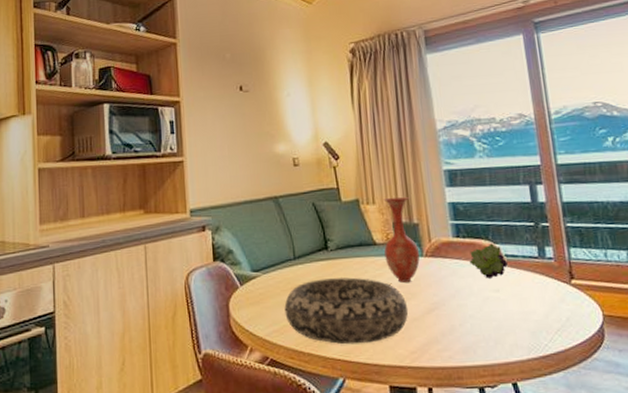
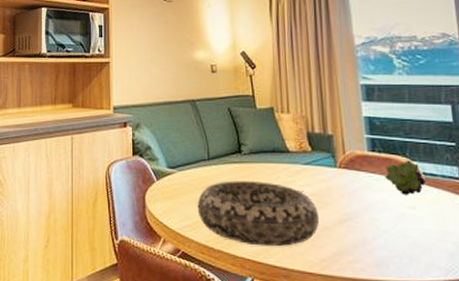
vase: present [383,196,420,283] -> none [297,107,334,191]

